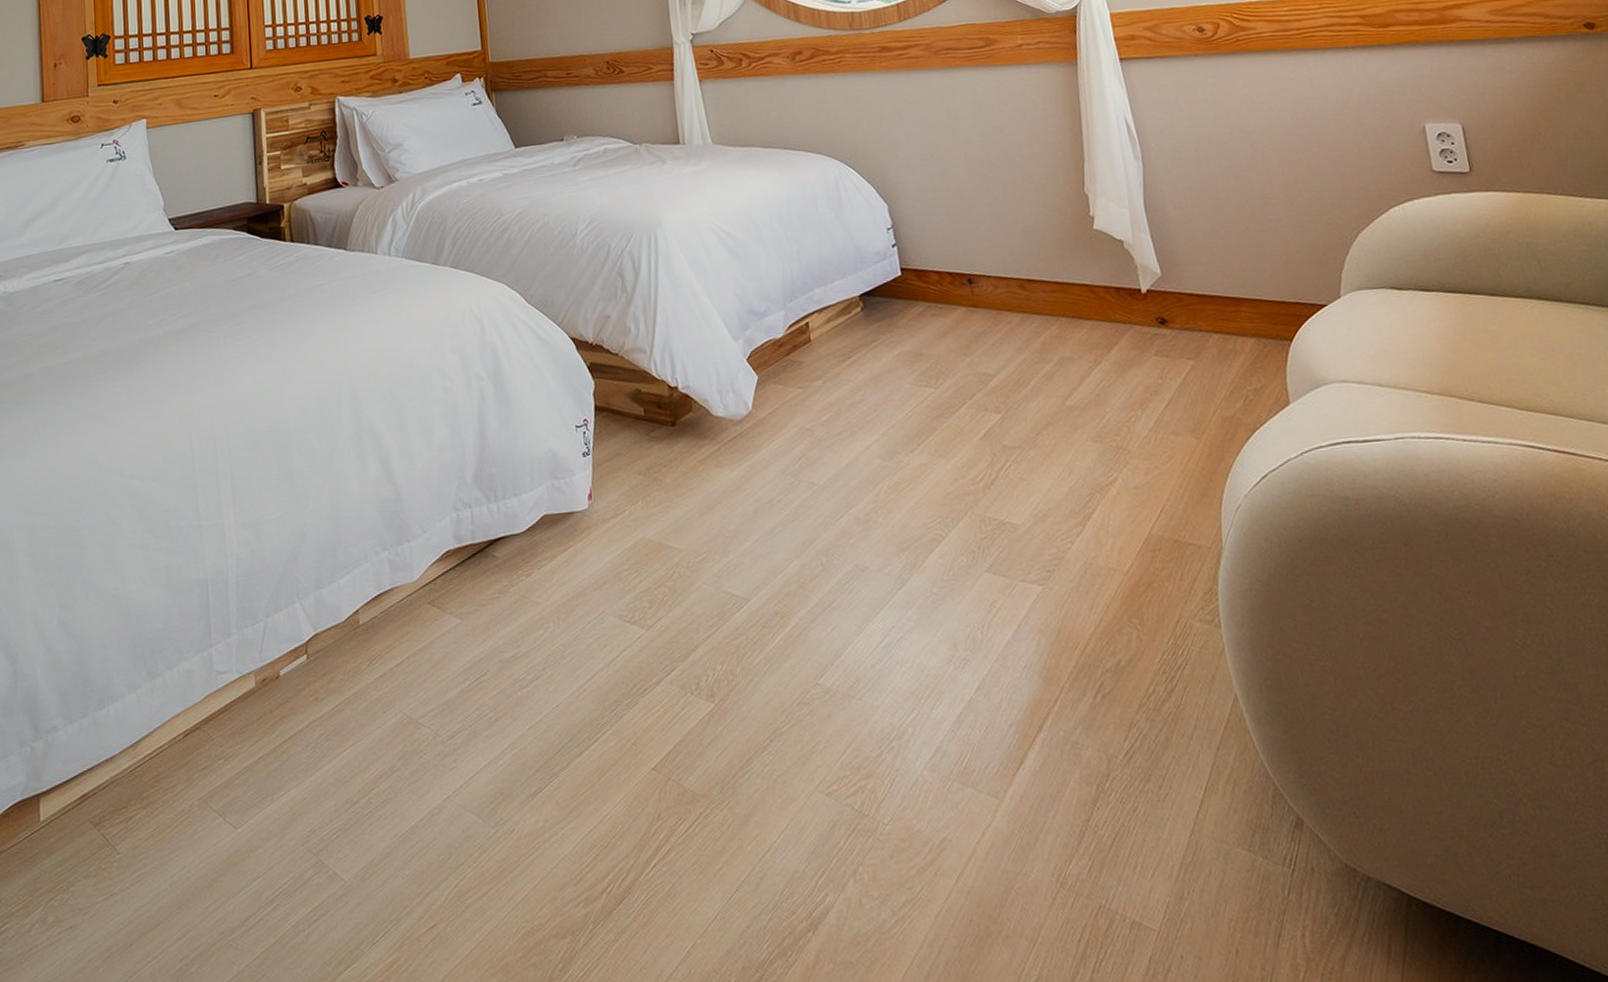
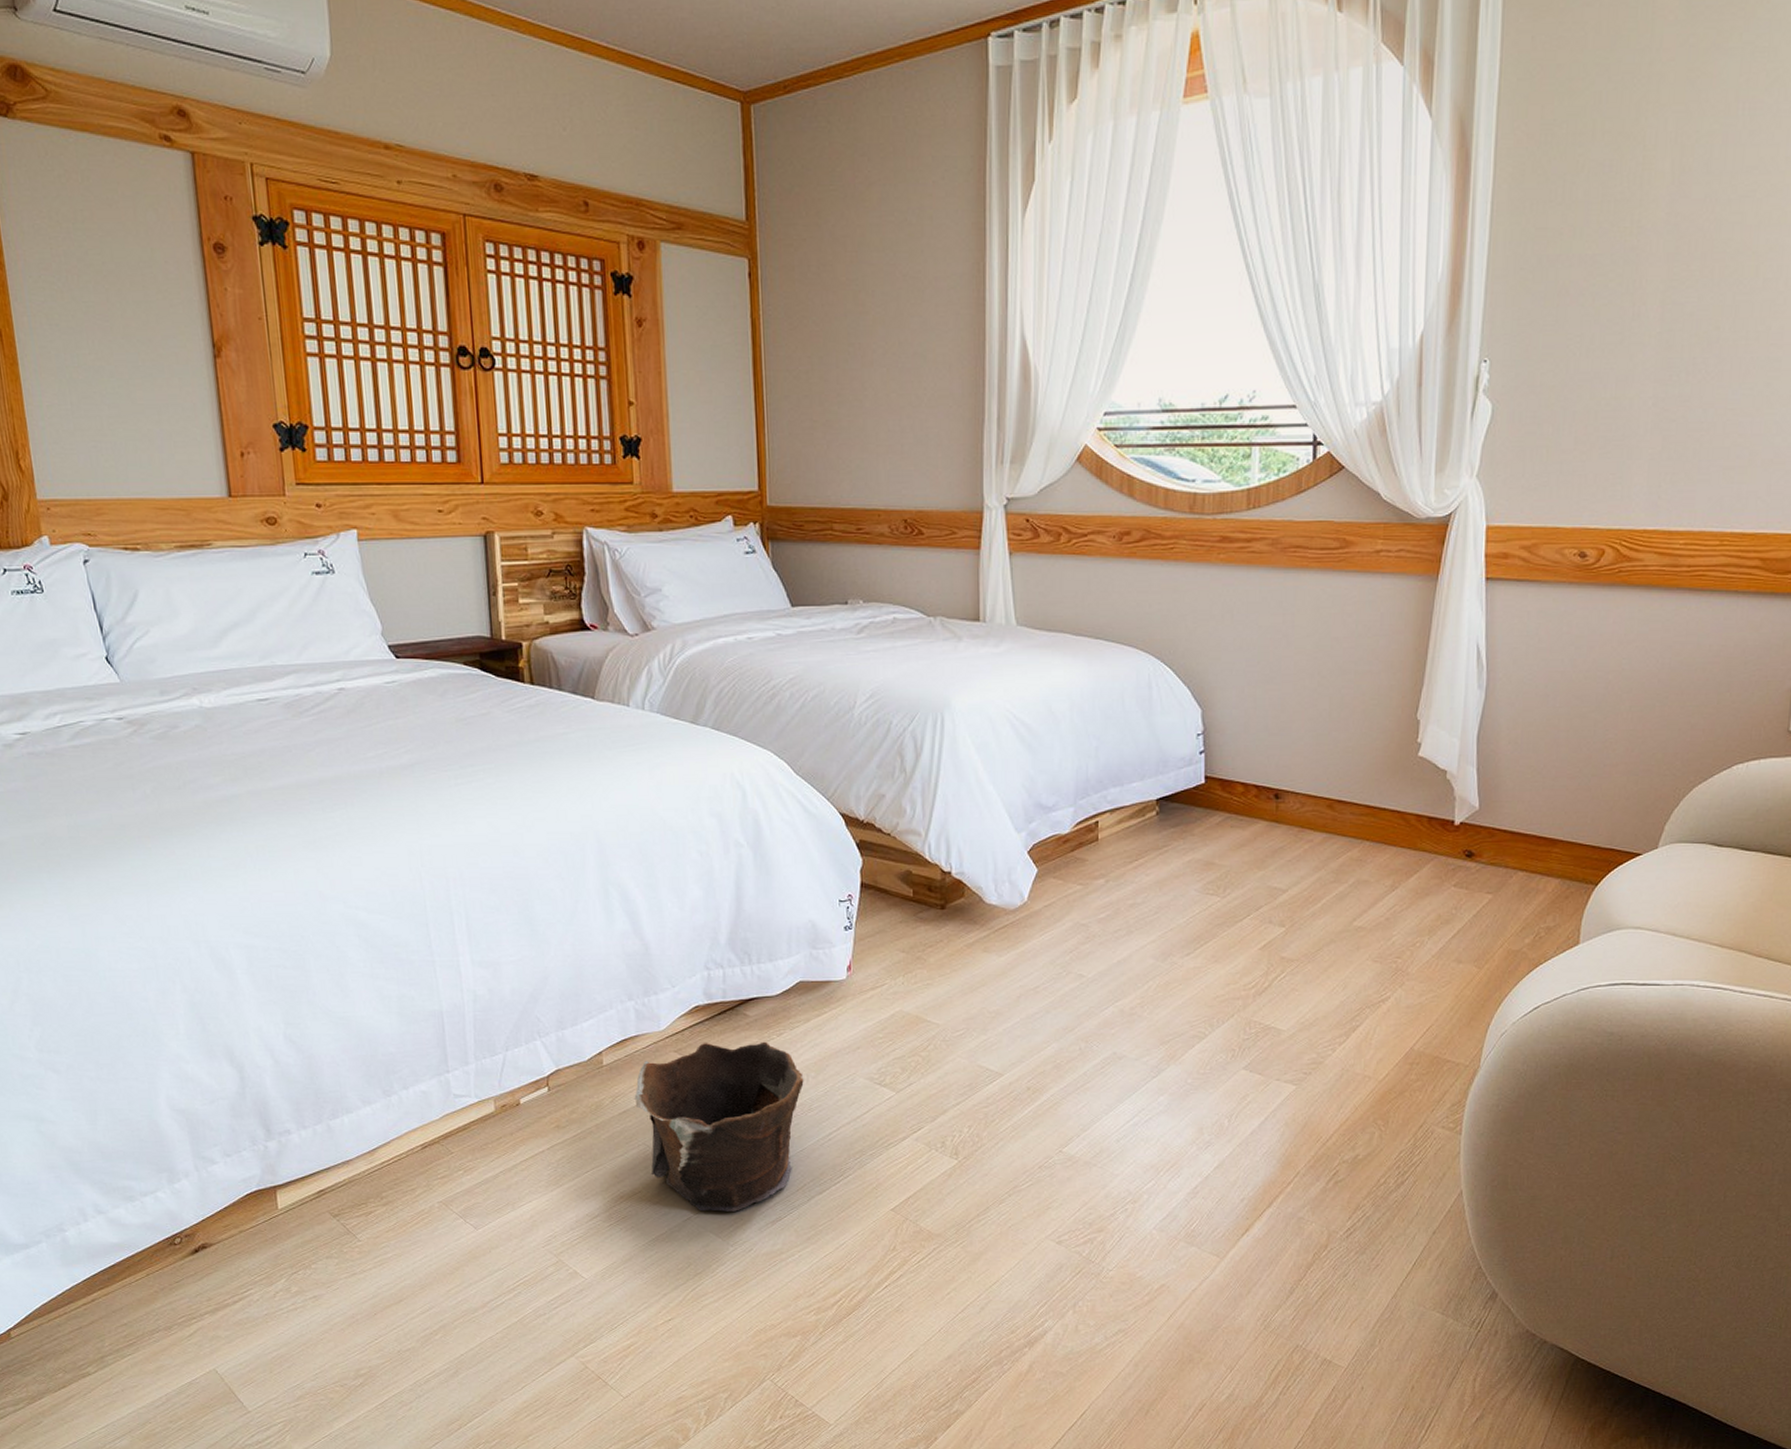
clay pot: none [390,584,555,788] -> present [634,1041,804,1212]

